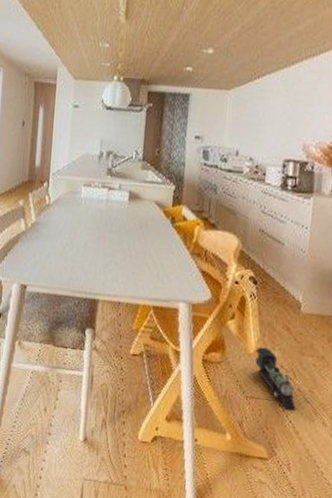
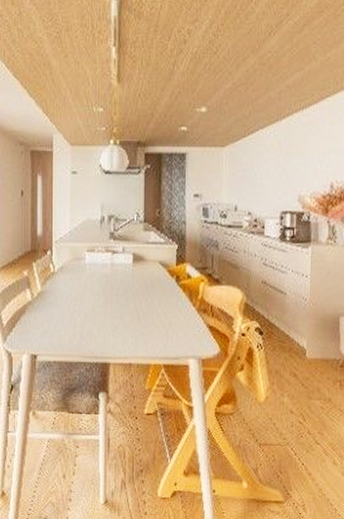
toy train: present [255,347,296,411] -> none [265,395,307,453]

